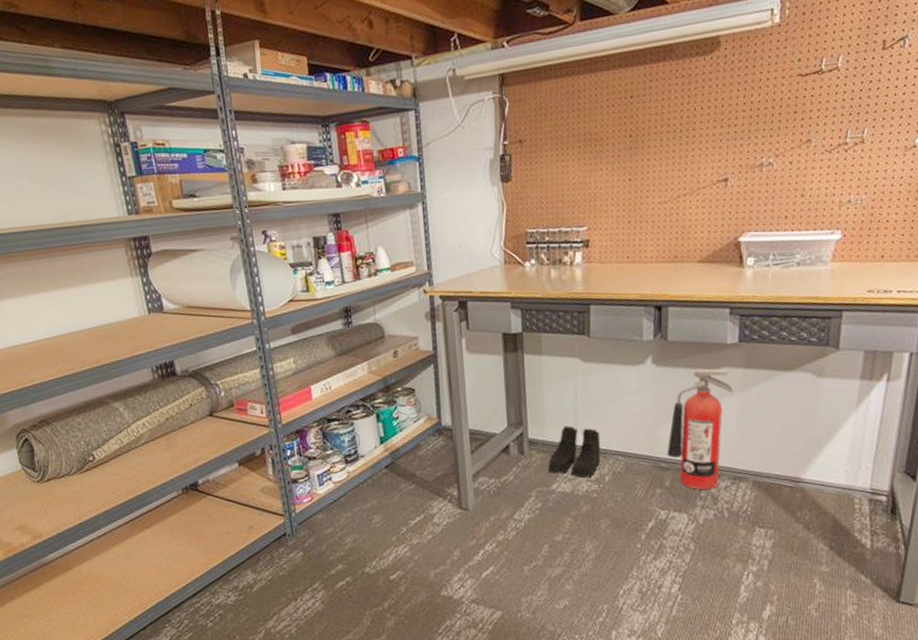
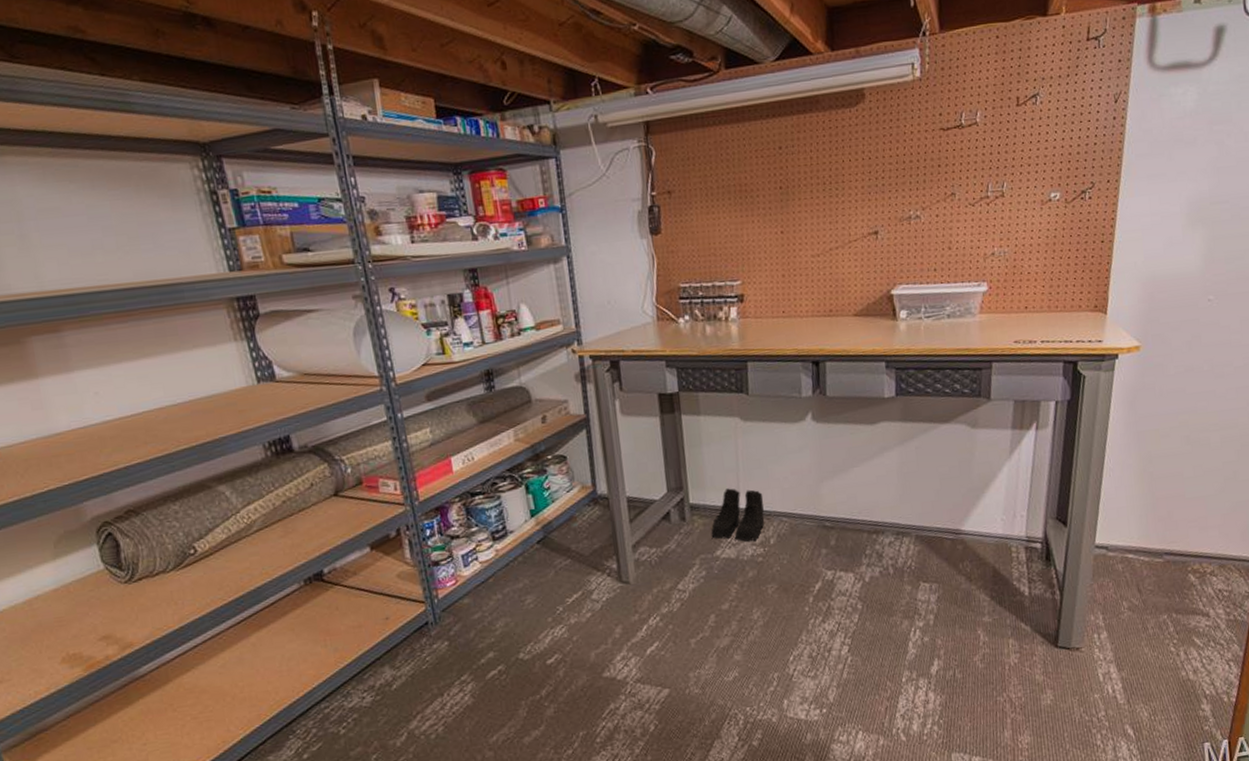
fire extinguisher: present [667,368,733,490] -> none [830,423,893,548]

